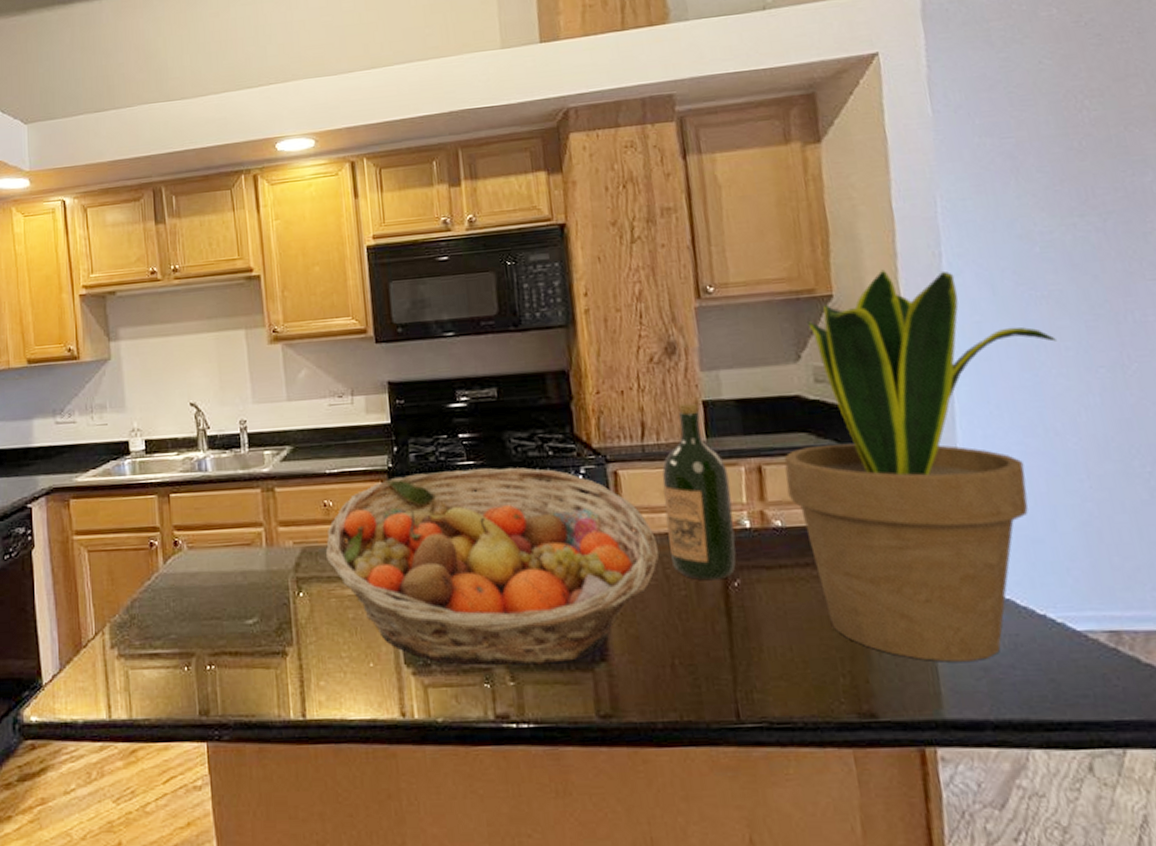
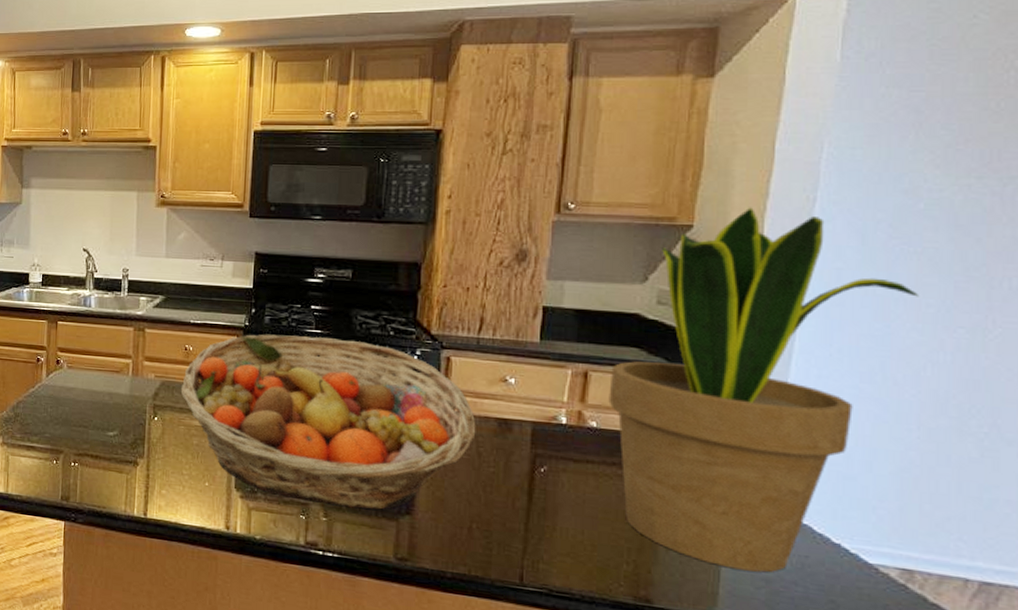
wine bottle: present [662,403,736,581] -> none [487,306,555,464]

